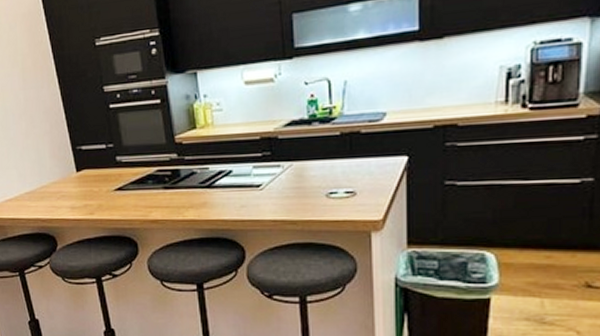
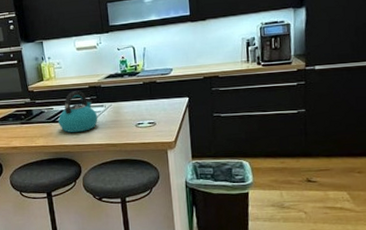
kettle: none [215,144,272,204] -> present [58,91,98,133]

